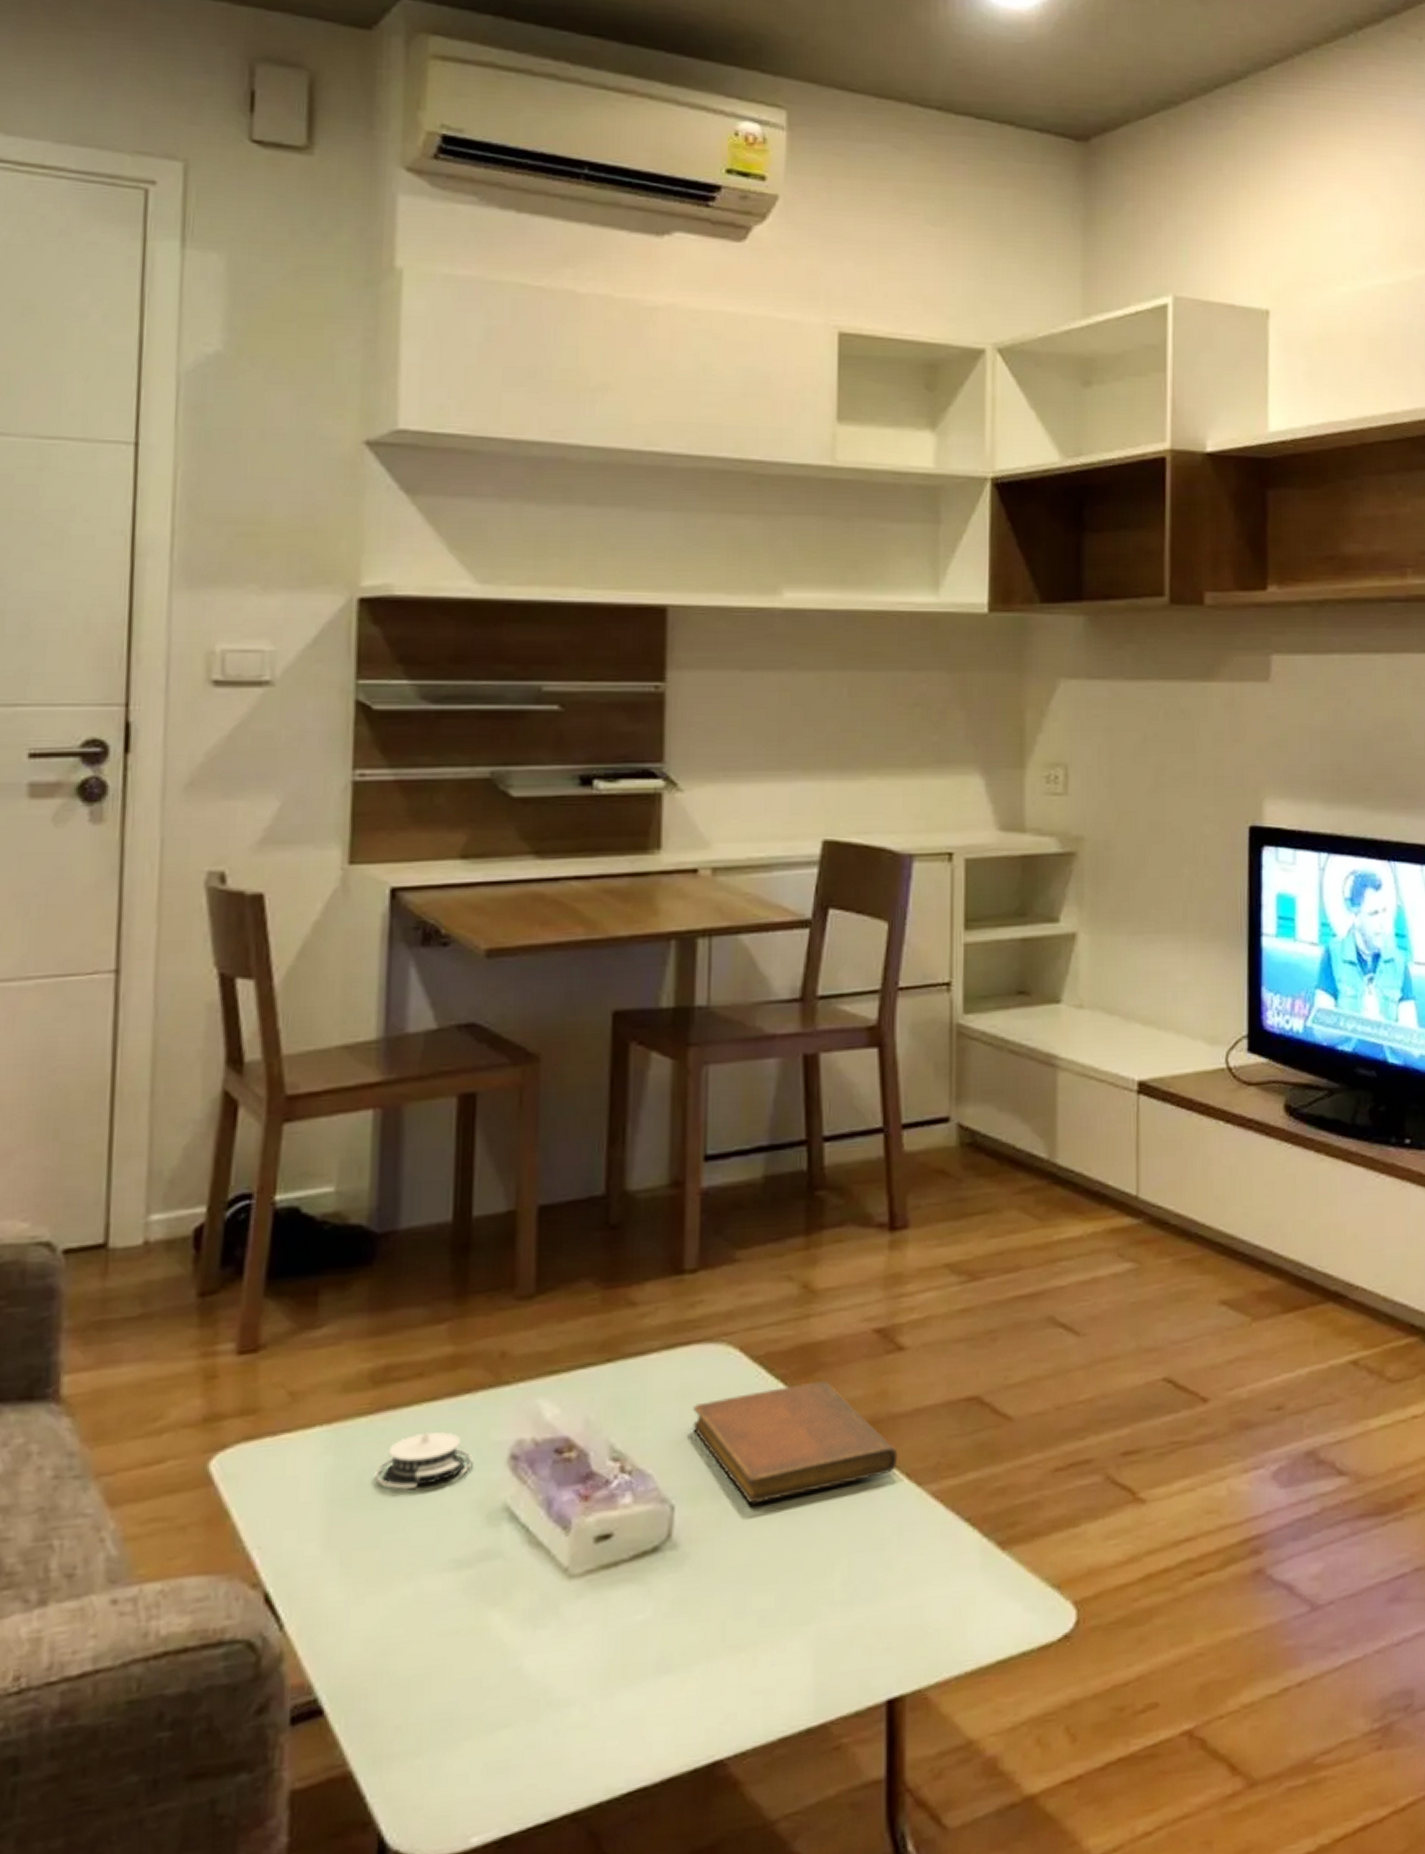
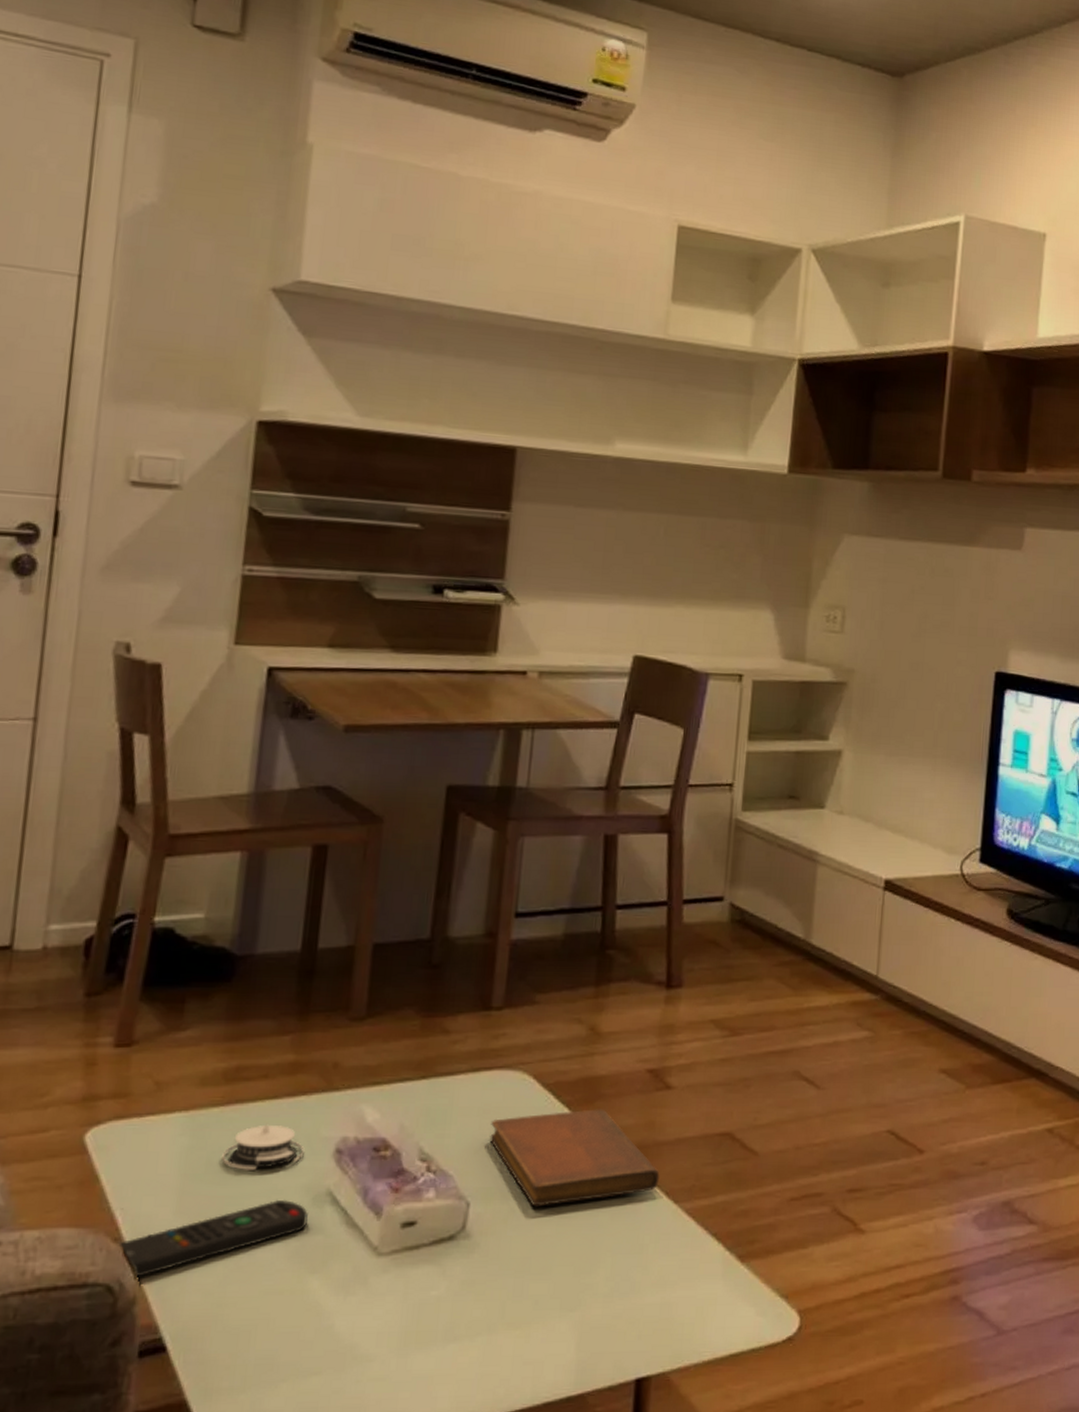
remote control: none [258,1520,482,1631] -> present [118,1199,308,1279]

